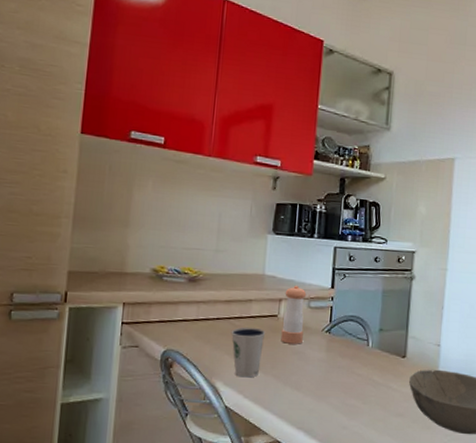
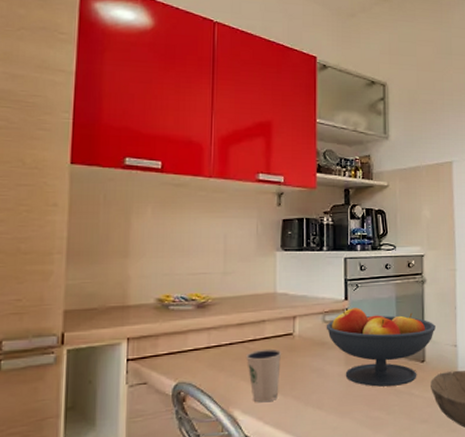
pepper shaker: present [281,285,307,344] -> none [298,300,321,362]
fruit bowl: none [310,296,420,378] -> present [326,308,435,387]

